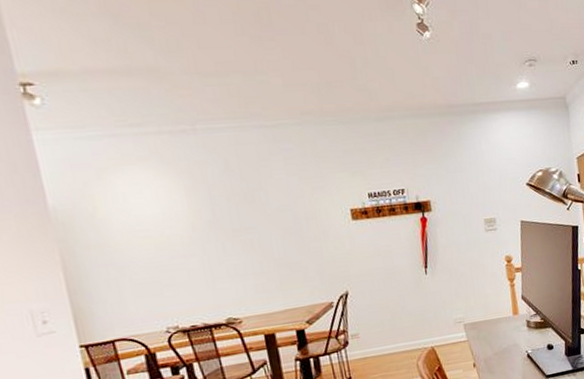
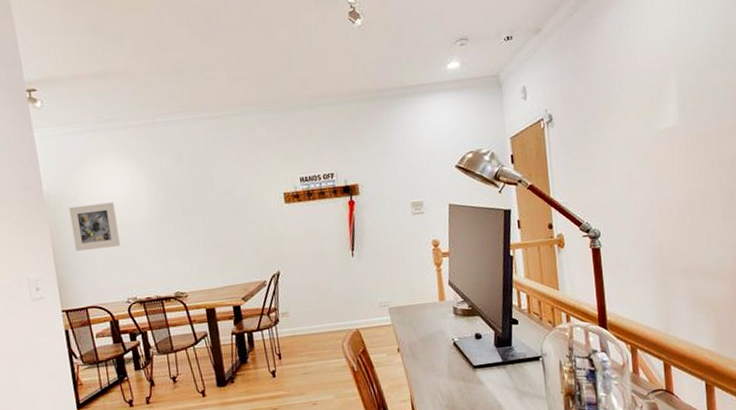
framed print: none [85,218,156,277] -> present [69,202,121,252]

